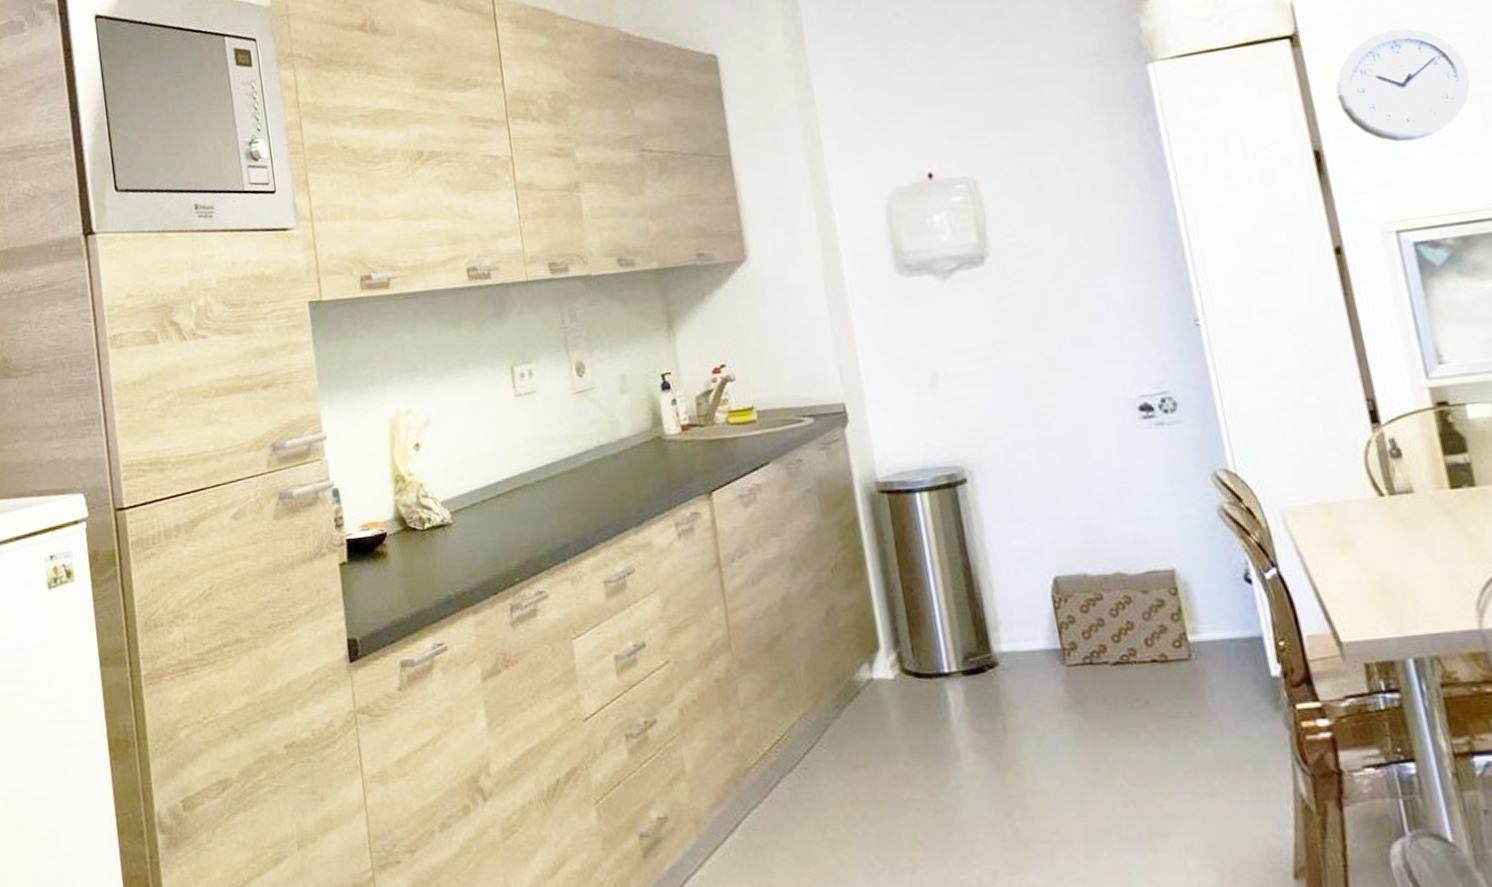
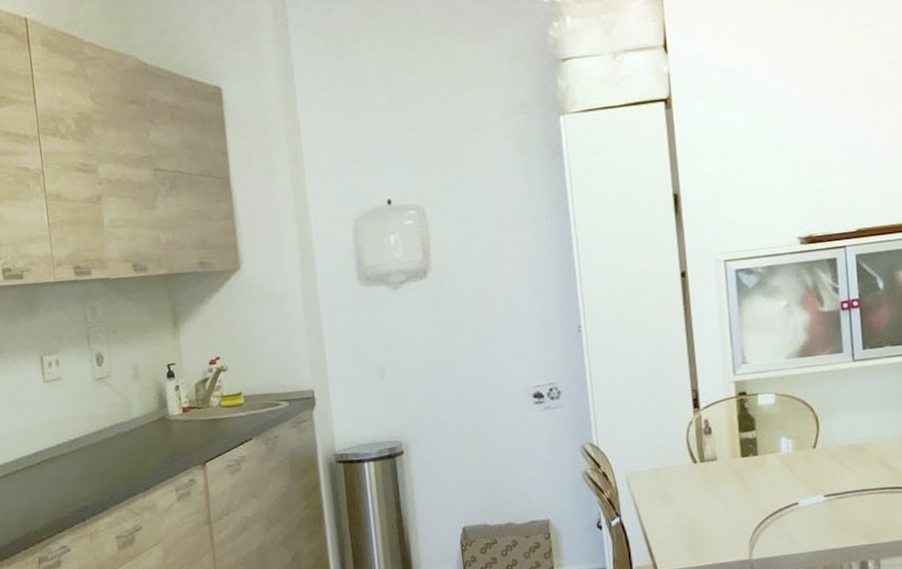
wall clock: present [1336,28,1471,142] -> none [694,98,787,190]

